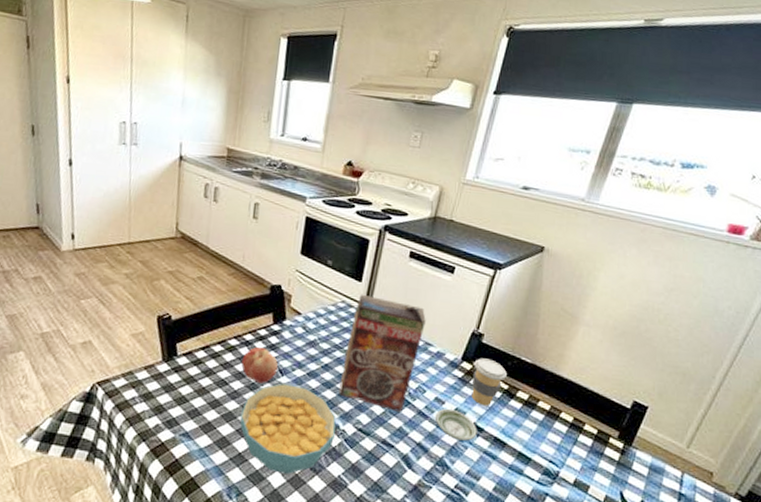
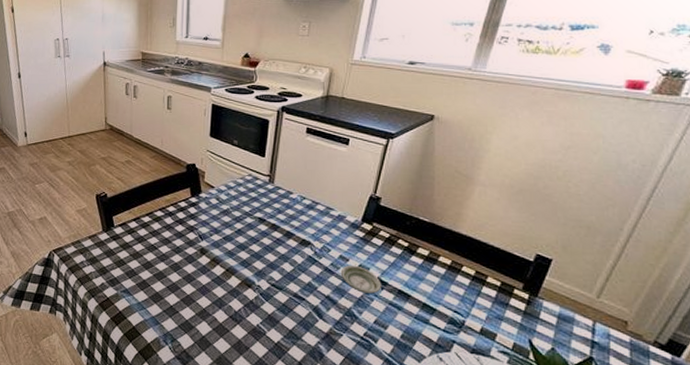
cereal bowl: present [240,383,336,474] -> none [169,247,251,324]
fruit: present [241,347,279,384] -> none [167,217,198,247]
cereal box: present [339,294,426,412] -> none [252,167,326,269]
coffee cup: present [471,358,507,406] -> none [374,219,406,262]

